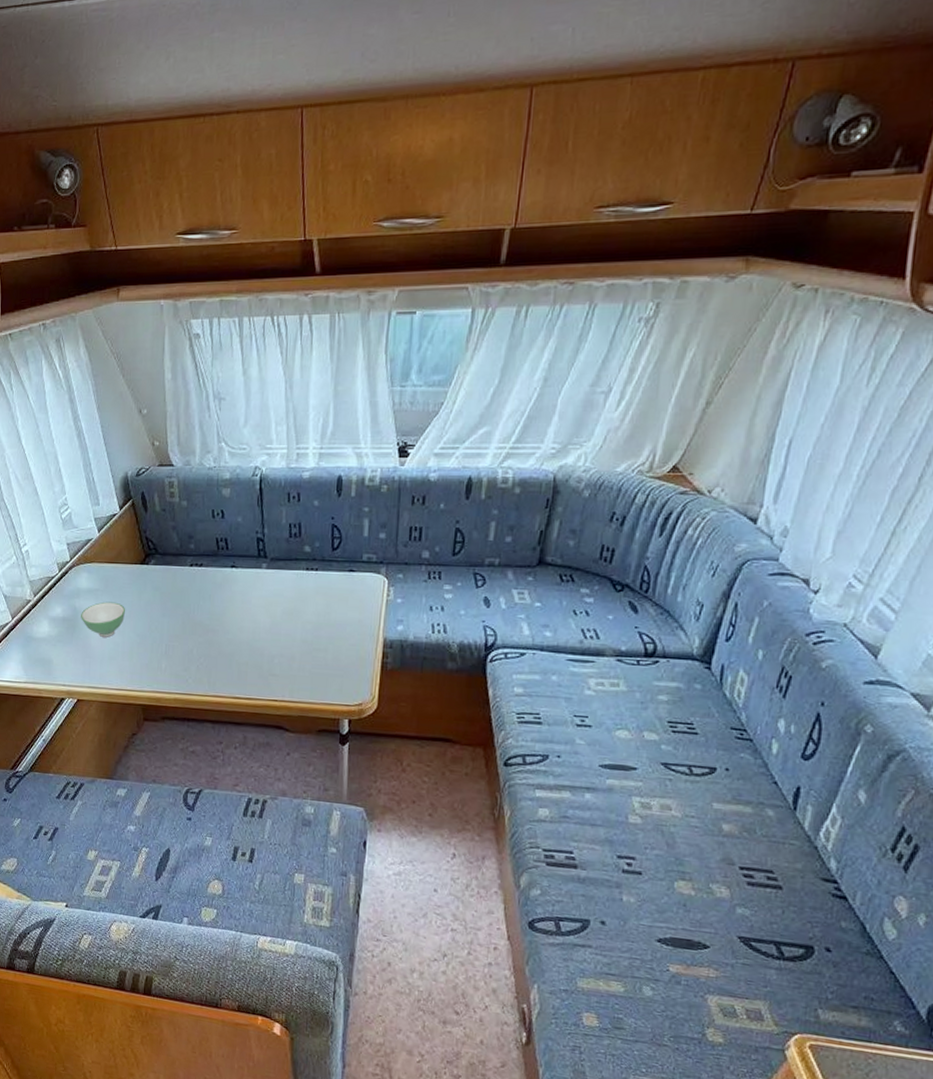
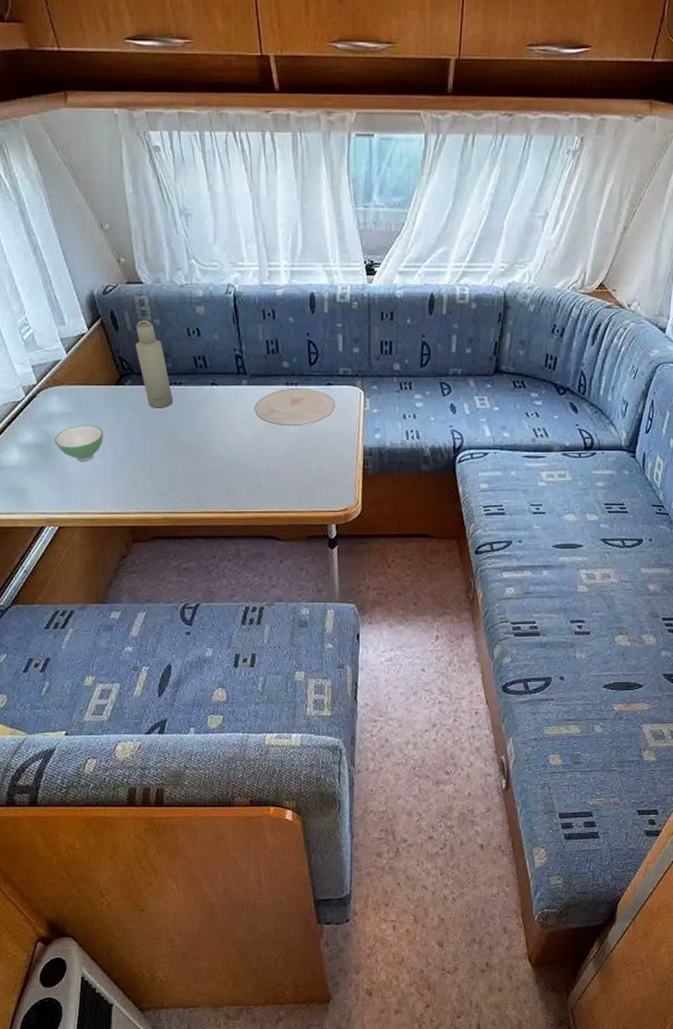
bottle: none [162,501,193,589] -> present [135,320,173,408]
plate: none [272,573,356,613] -> present [254,387,335,426]

